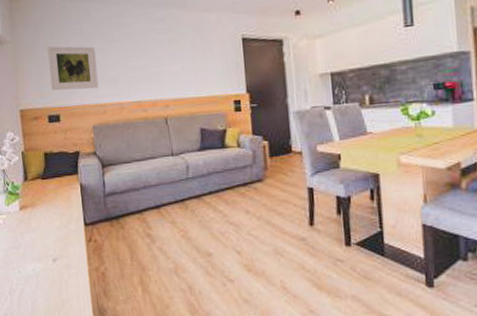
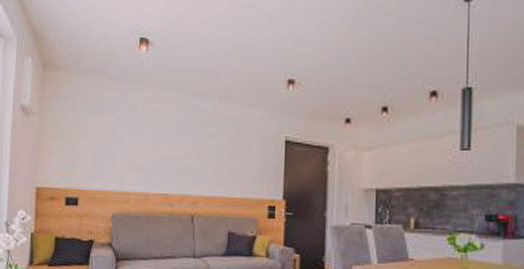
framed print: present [47,46,99,91] -> none [74,124,126,175]

